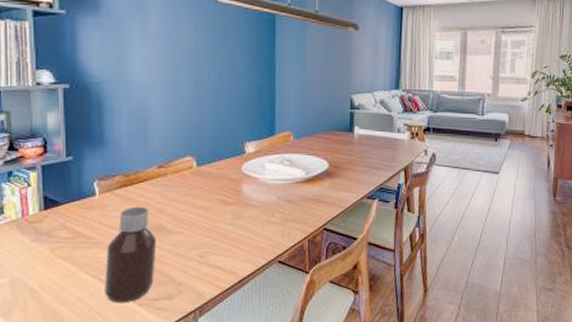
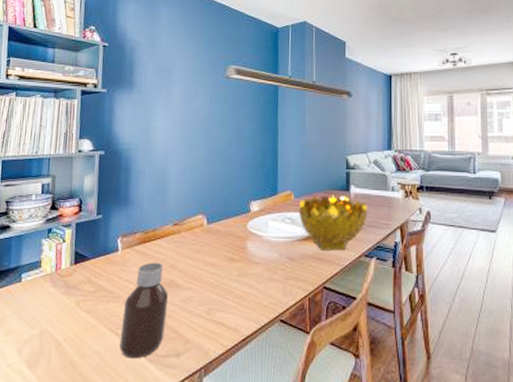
decorative bowl: none [298,135,372,193] -> present [298,194,368,251]

